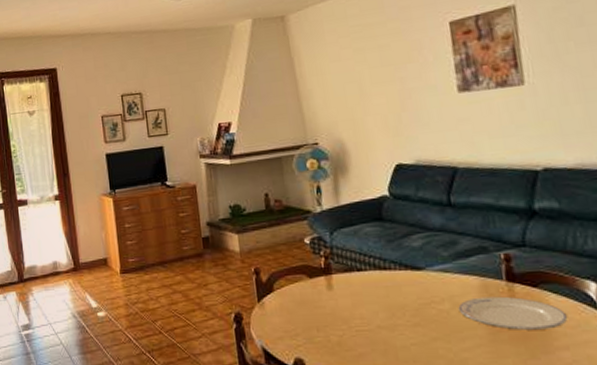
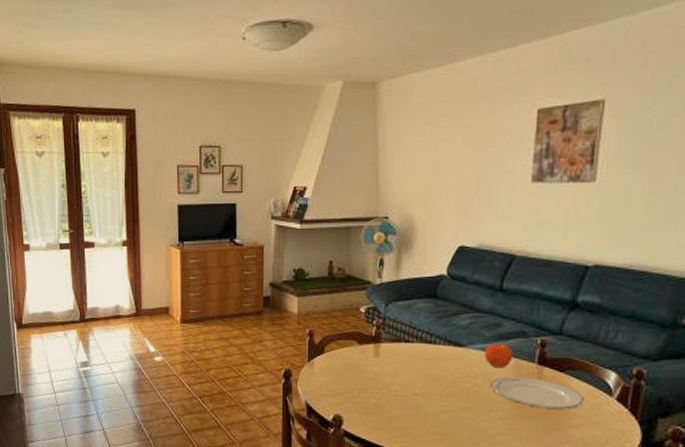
fruit: none [445,262,478,290] -> present [484,343,513,368]

